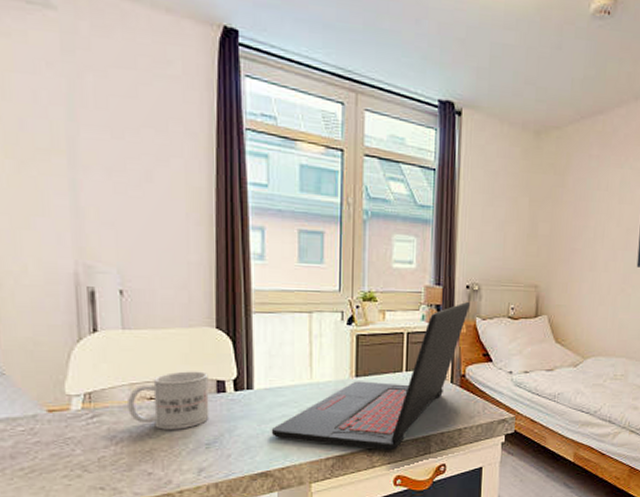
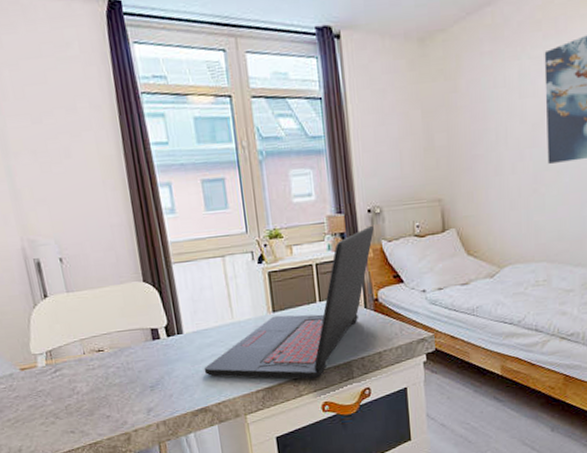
mug: present [128,371,209,430] -> none [80,322,150,377]

